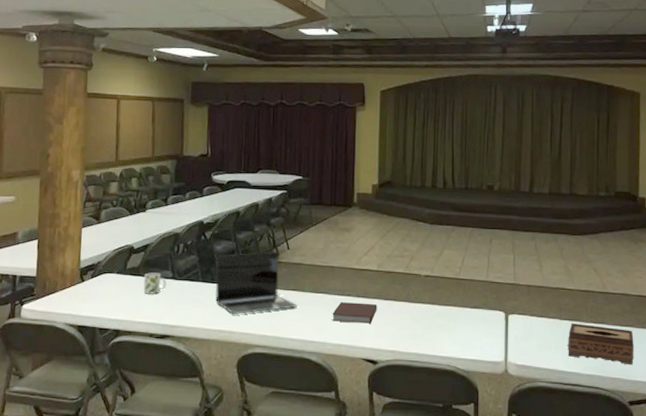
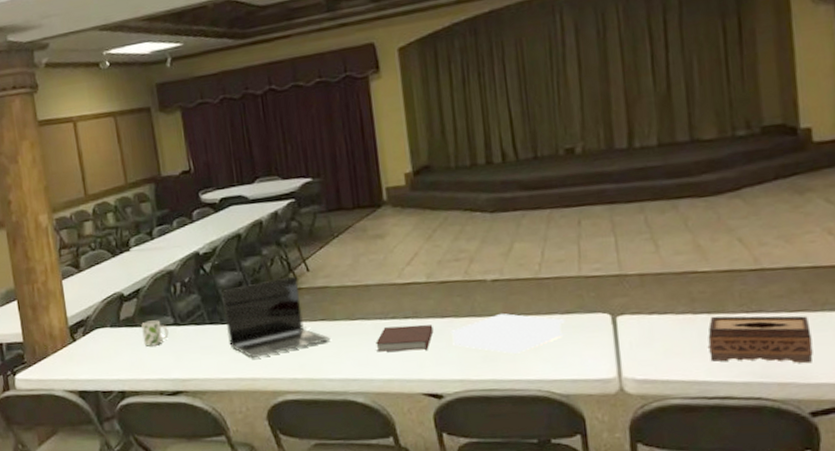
paper stack: none [389,302,473,335] -> present [450,313,565,354]

